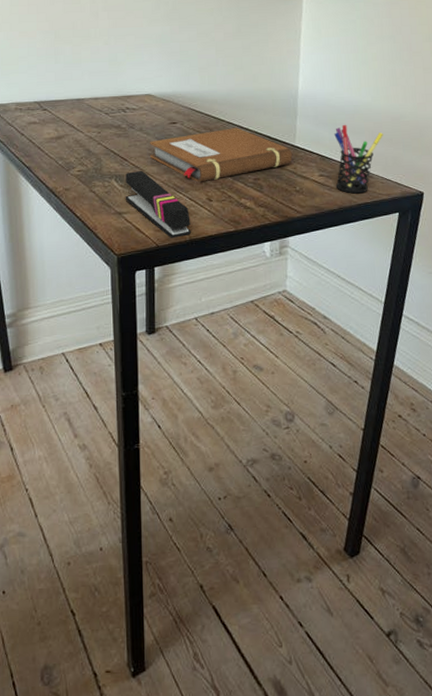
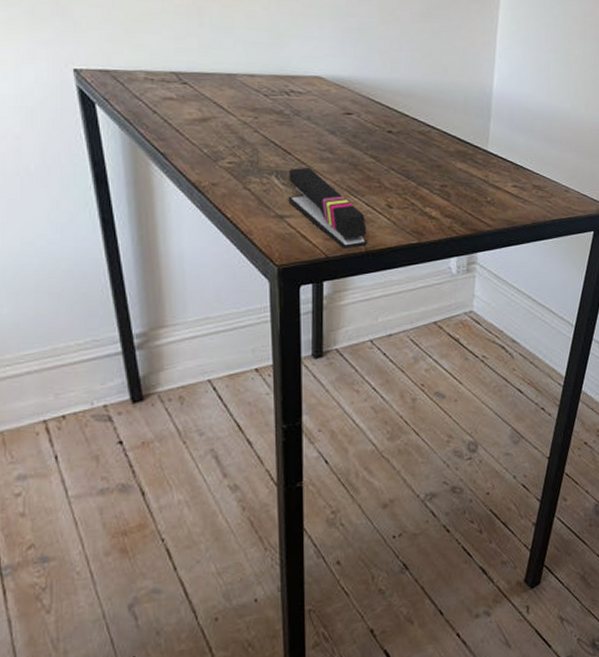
notebook: present [150,128,292,183] -> none [319,125,484,186]
pen holder: present [334,125,383,194] -> none [529,132,581,209]

